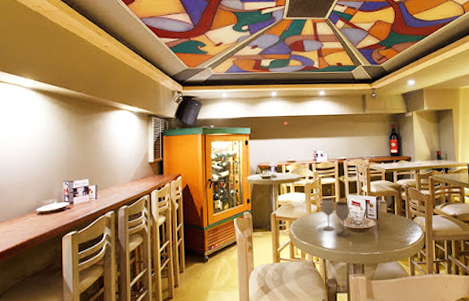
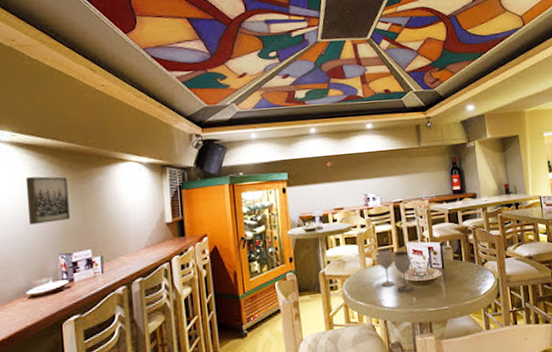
wall art: none [41,117,73,156] -> present [25,176,70,225]

